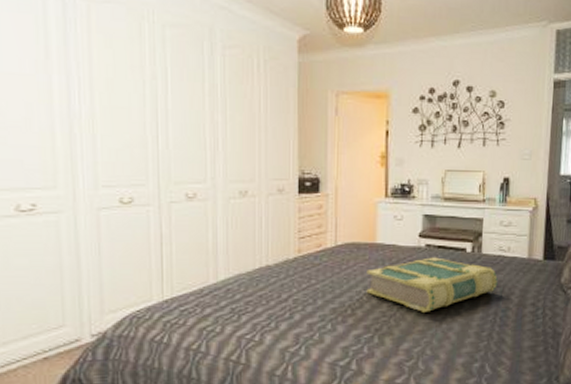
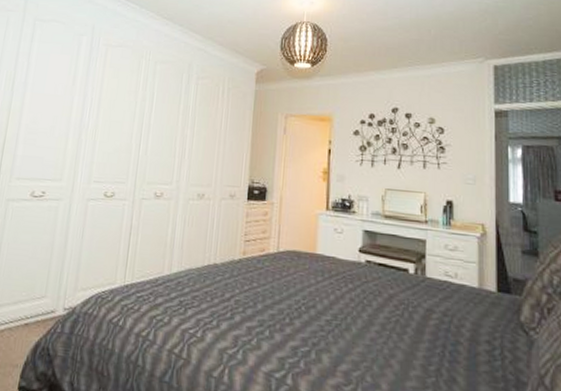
book: present [366,257,498,312] -> none [305,274,445,333]

